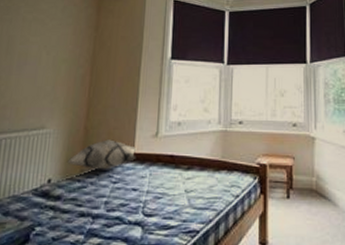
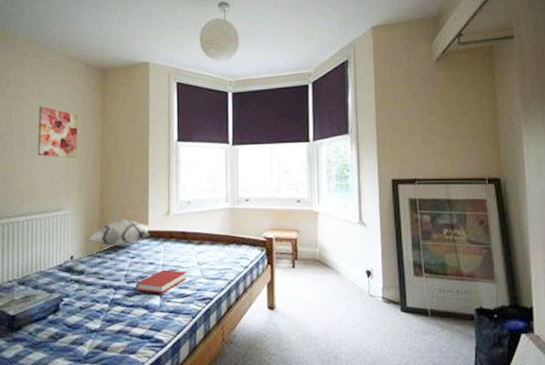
wall art: none [25,19,71,73] -> present [37,106,78,158]
book: none [115,197,173,225] -> present [136,269,187,294]

